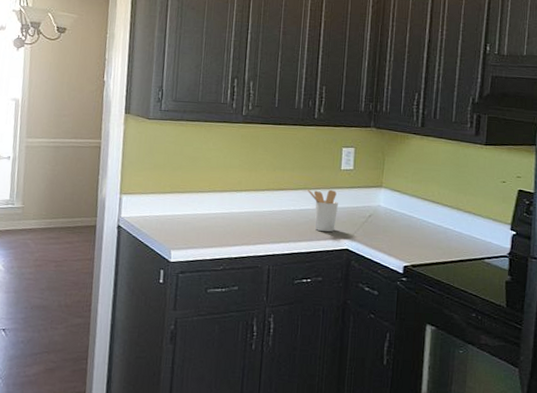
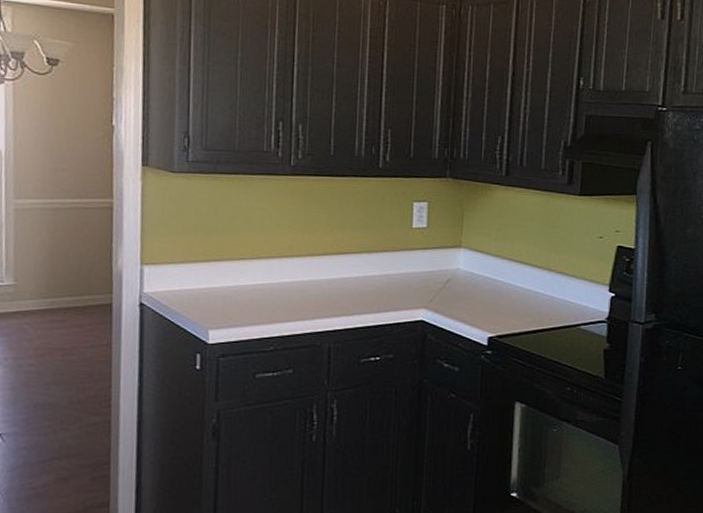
utensil holder: present [307,189,338,232] -> none [372,251,410,302]

